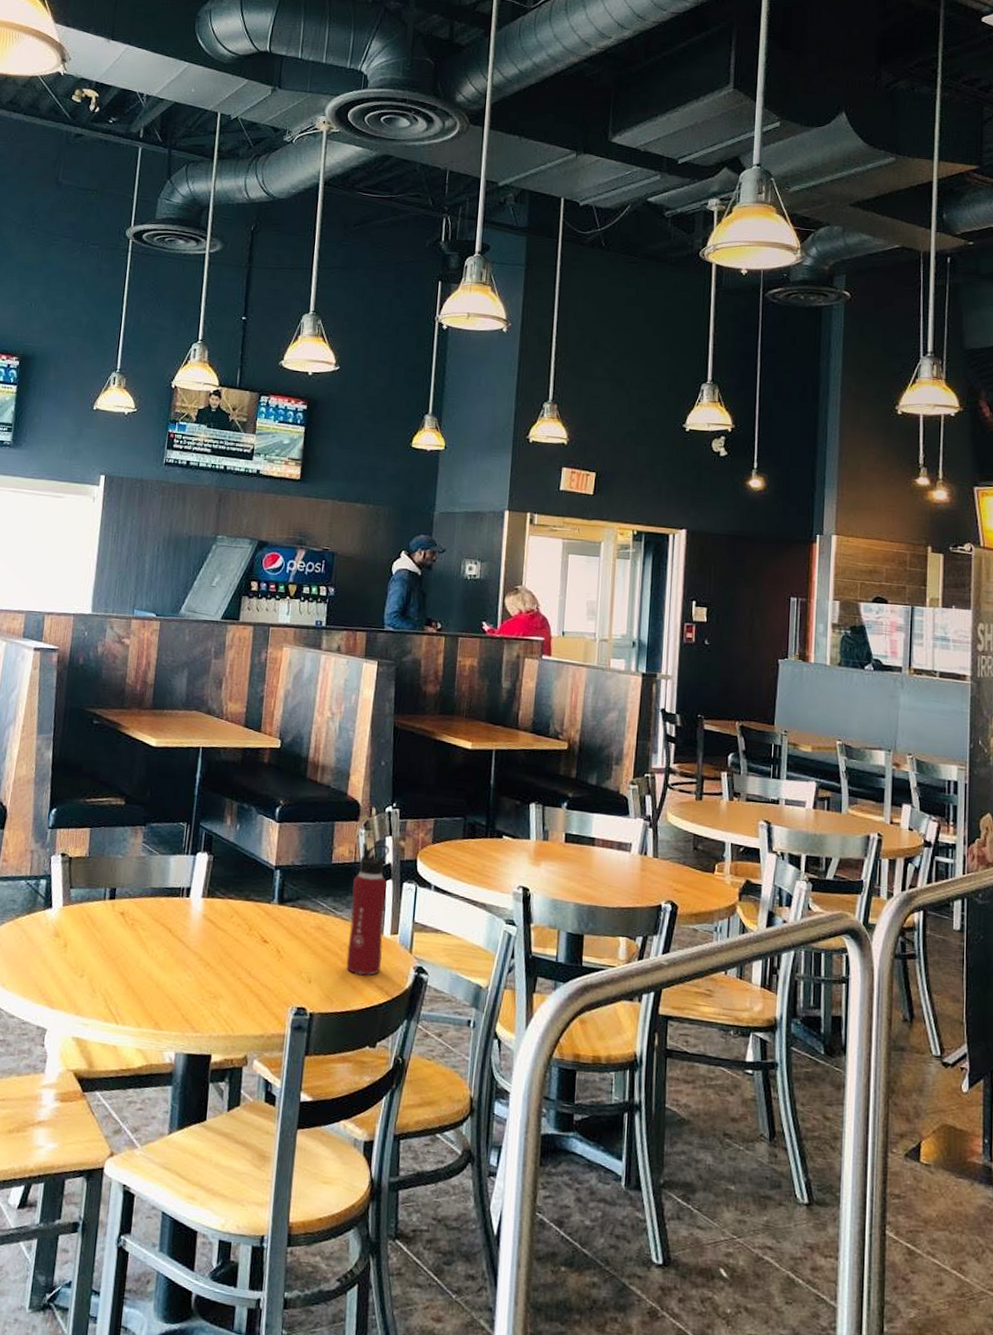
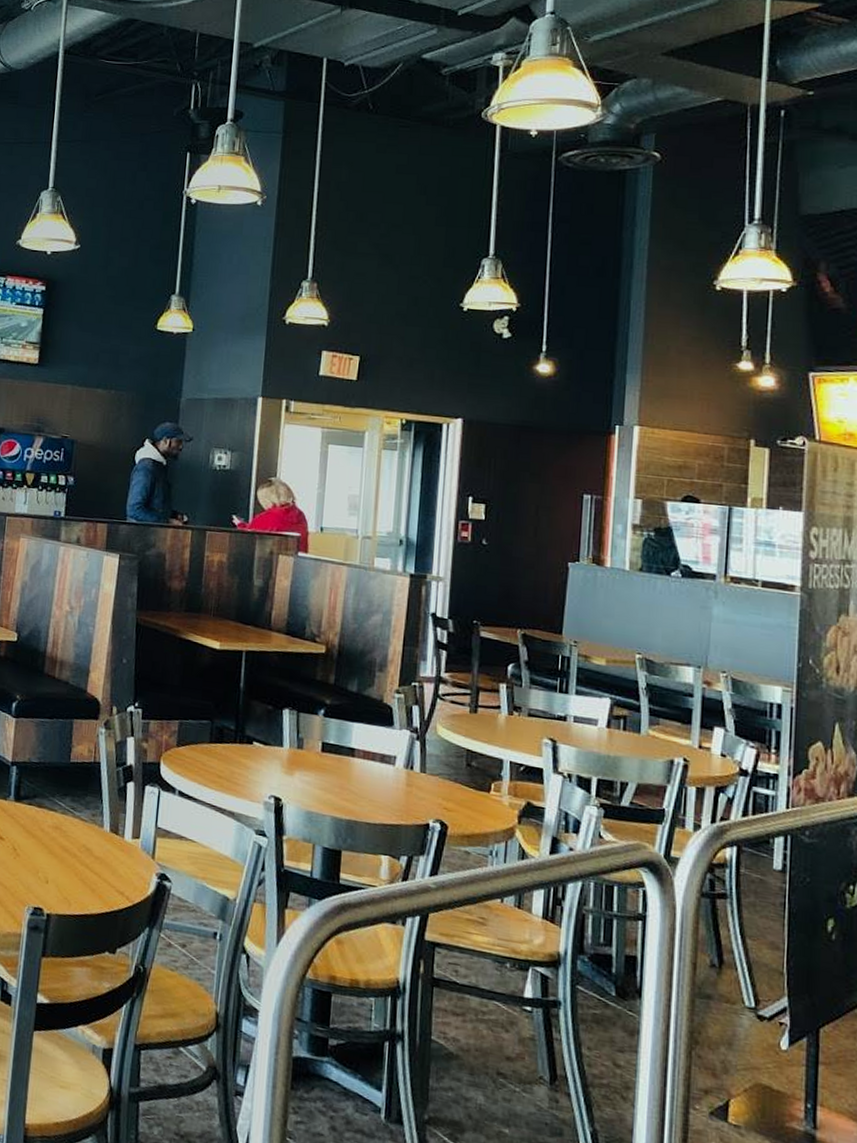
water bottle: present [346,842,389,976] -> none [85,741,131,879]

